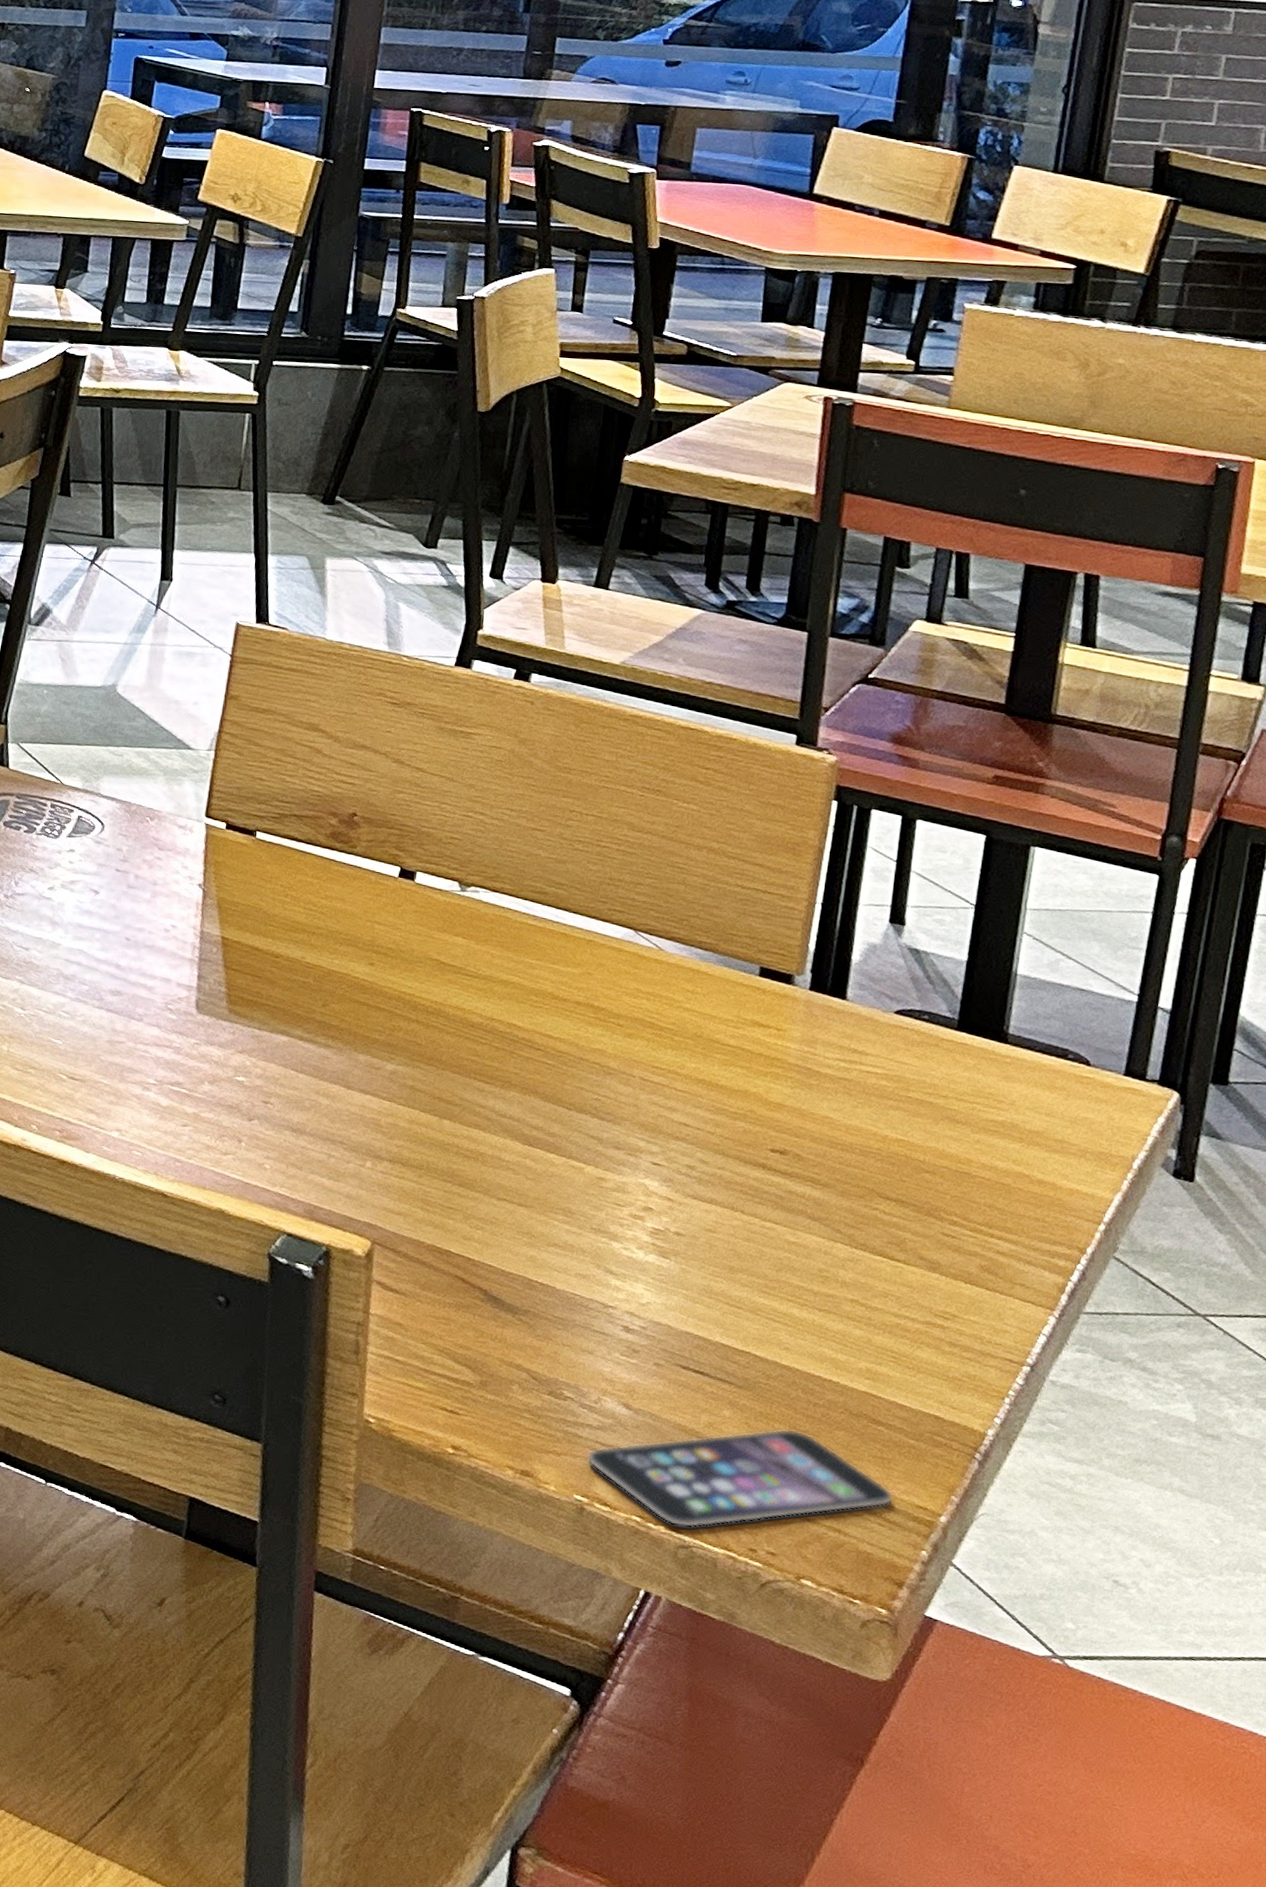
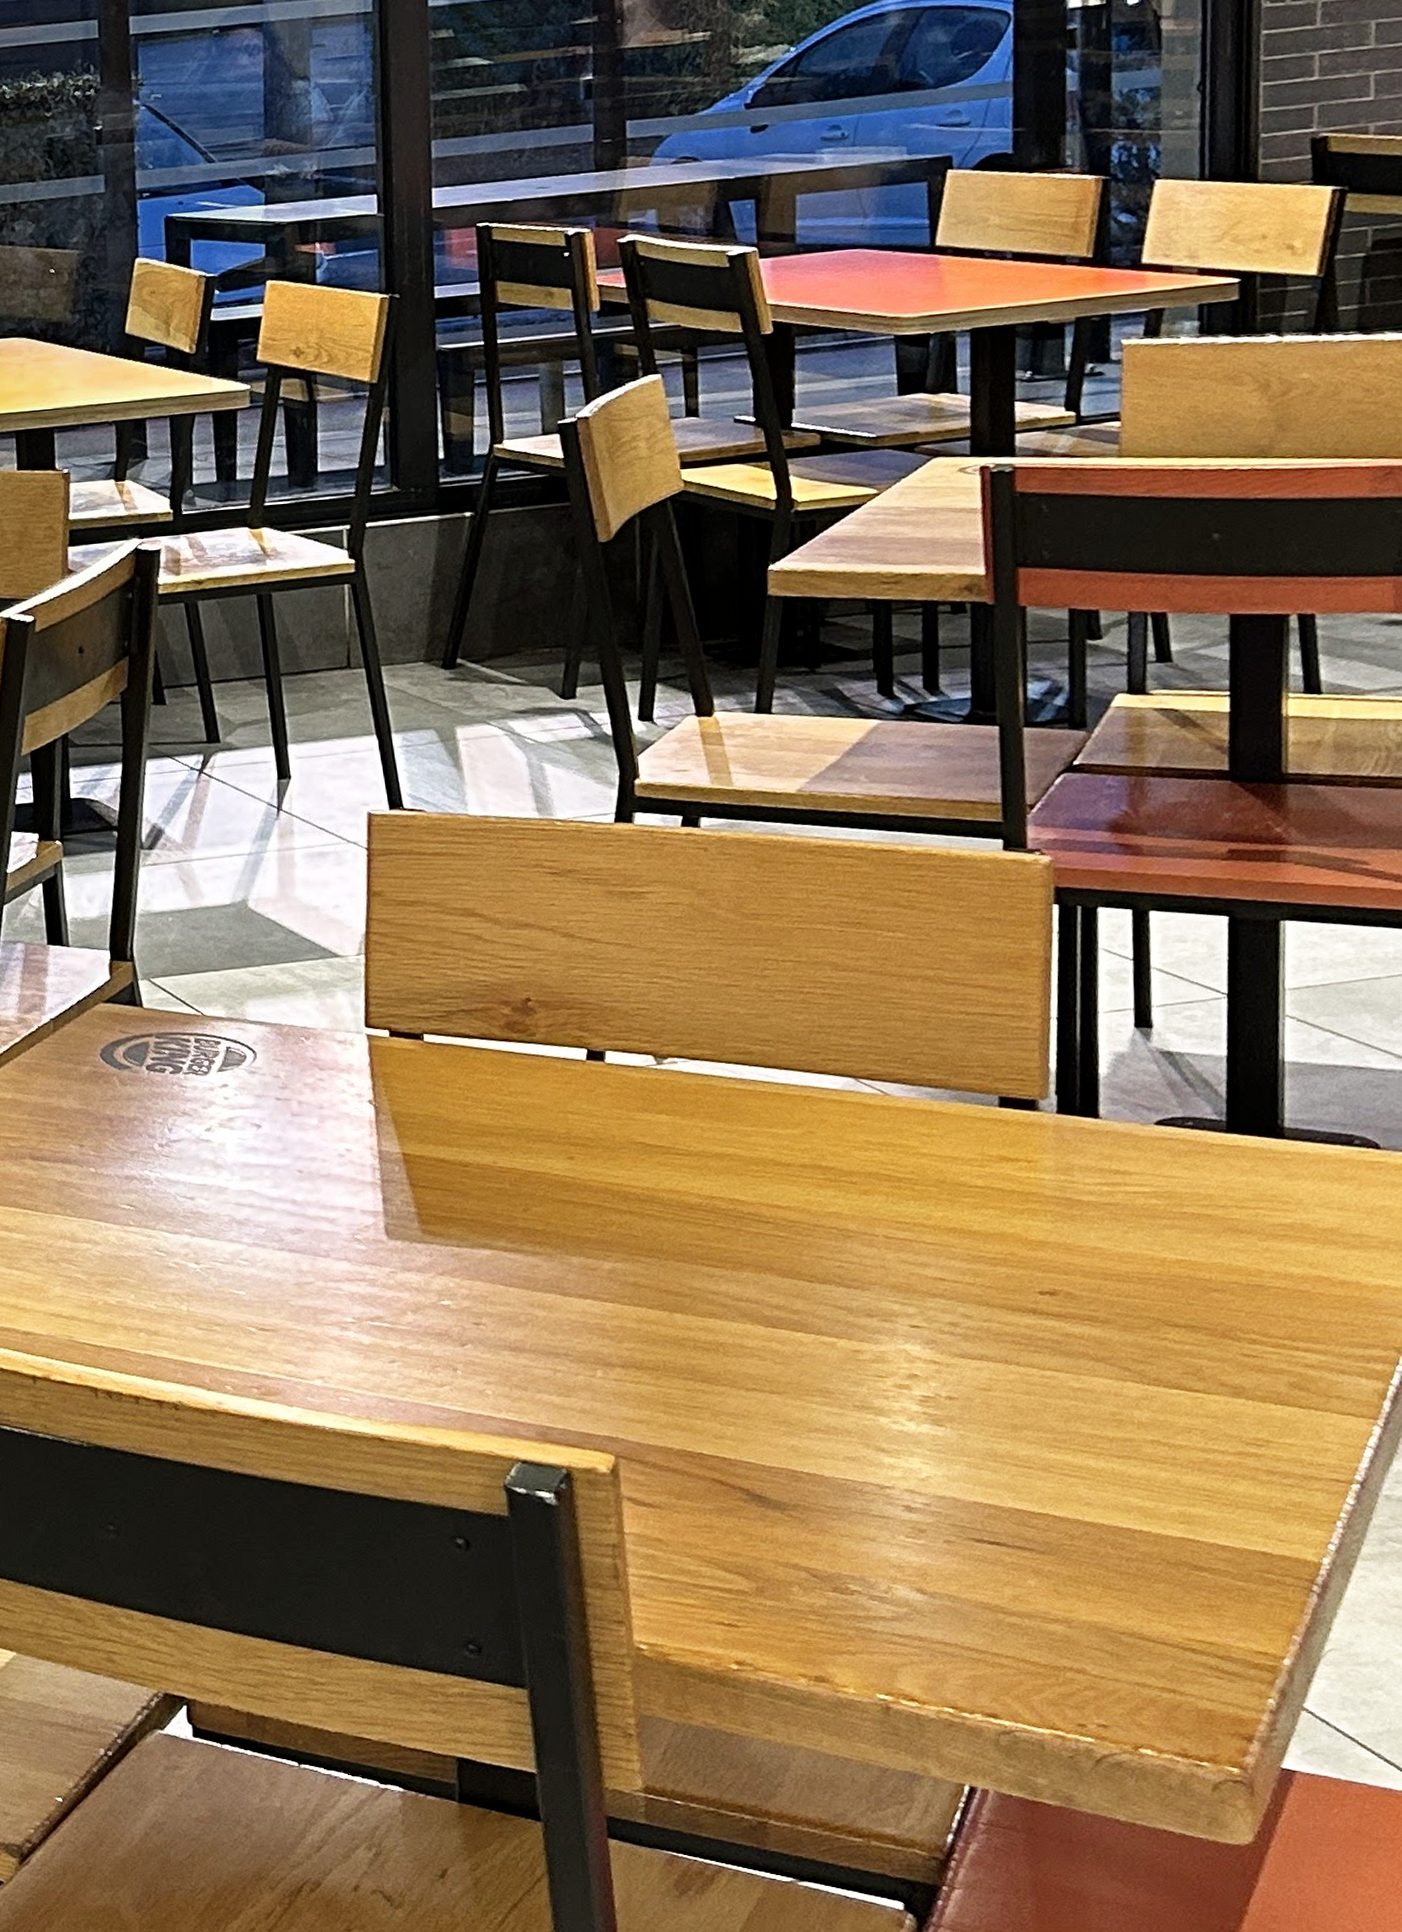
smartphone: present [586,1428,894,1528] -> none [884,1589,1229,1712]

